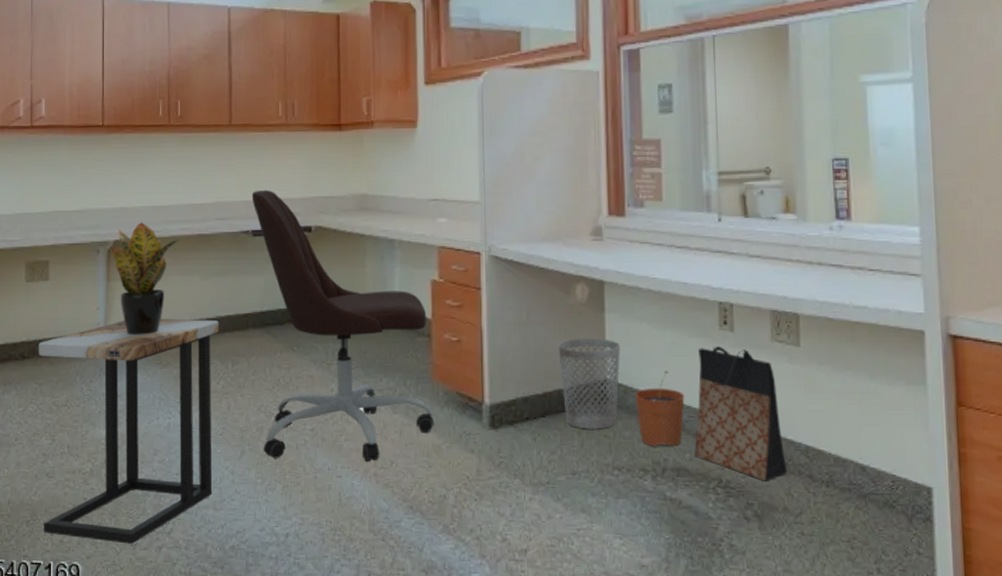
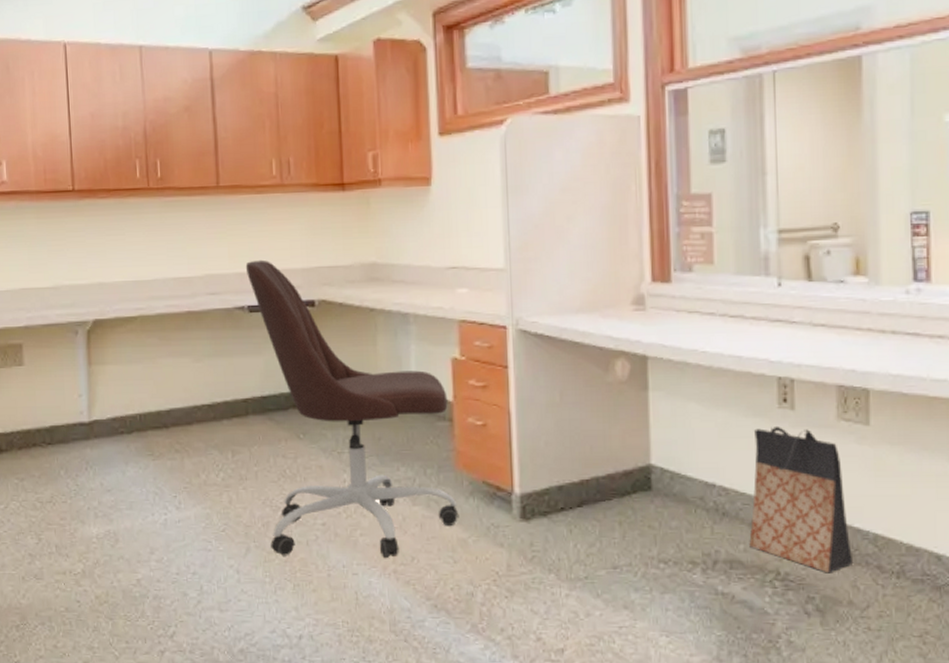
side table: present [38,318,219,545] -> none [16,405,216,650]
potted plant: present [110,221,186,335] -> none [89,298,174,424]
wastebasket: present [558,337,620,430] -> none [596,419,666,520]
plant pot: present [634,370,685,447] -> none [682,453,739,538]

